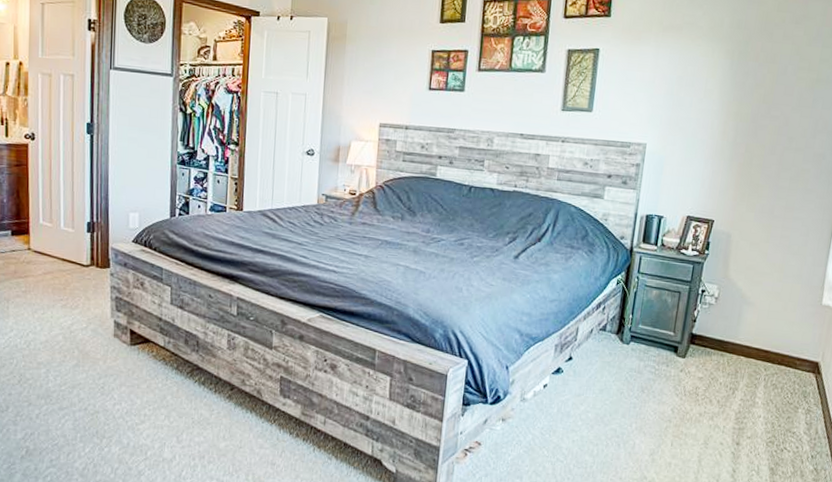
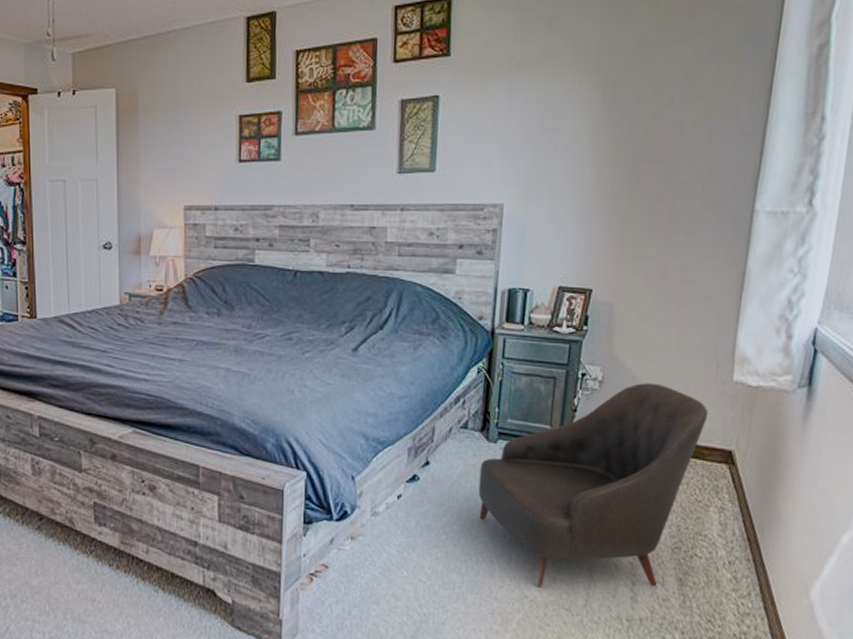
leather: none [610,301,802,474] -> present [478,383,709,587]

